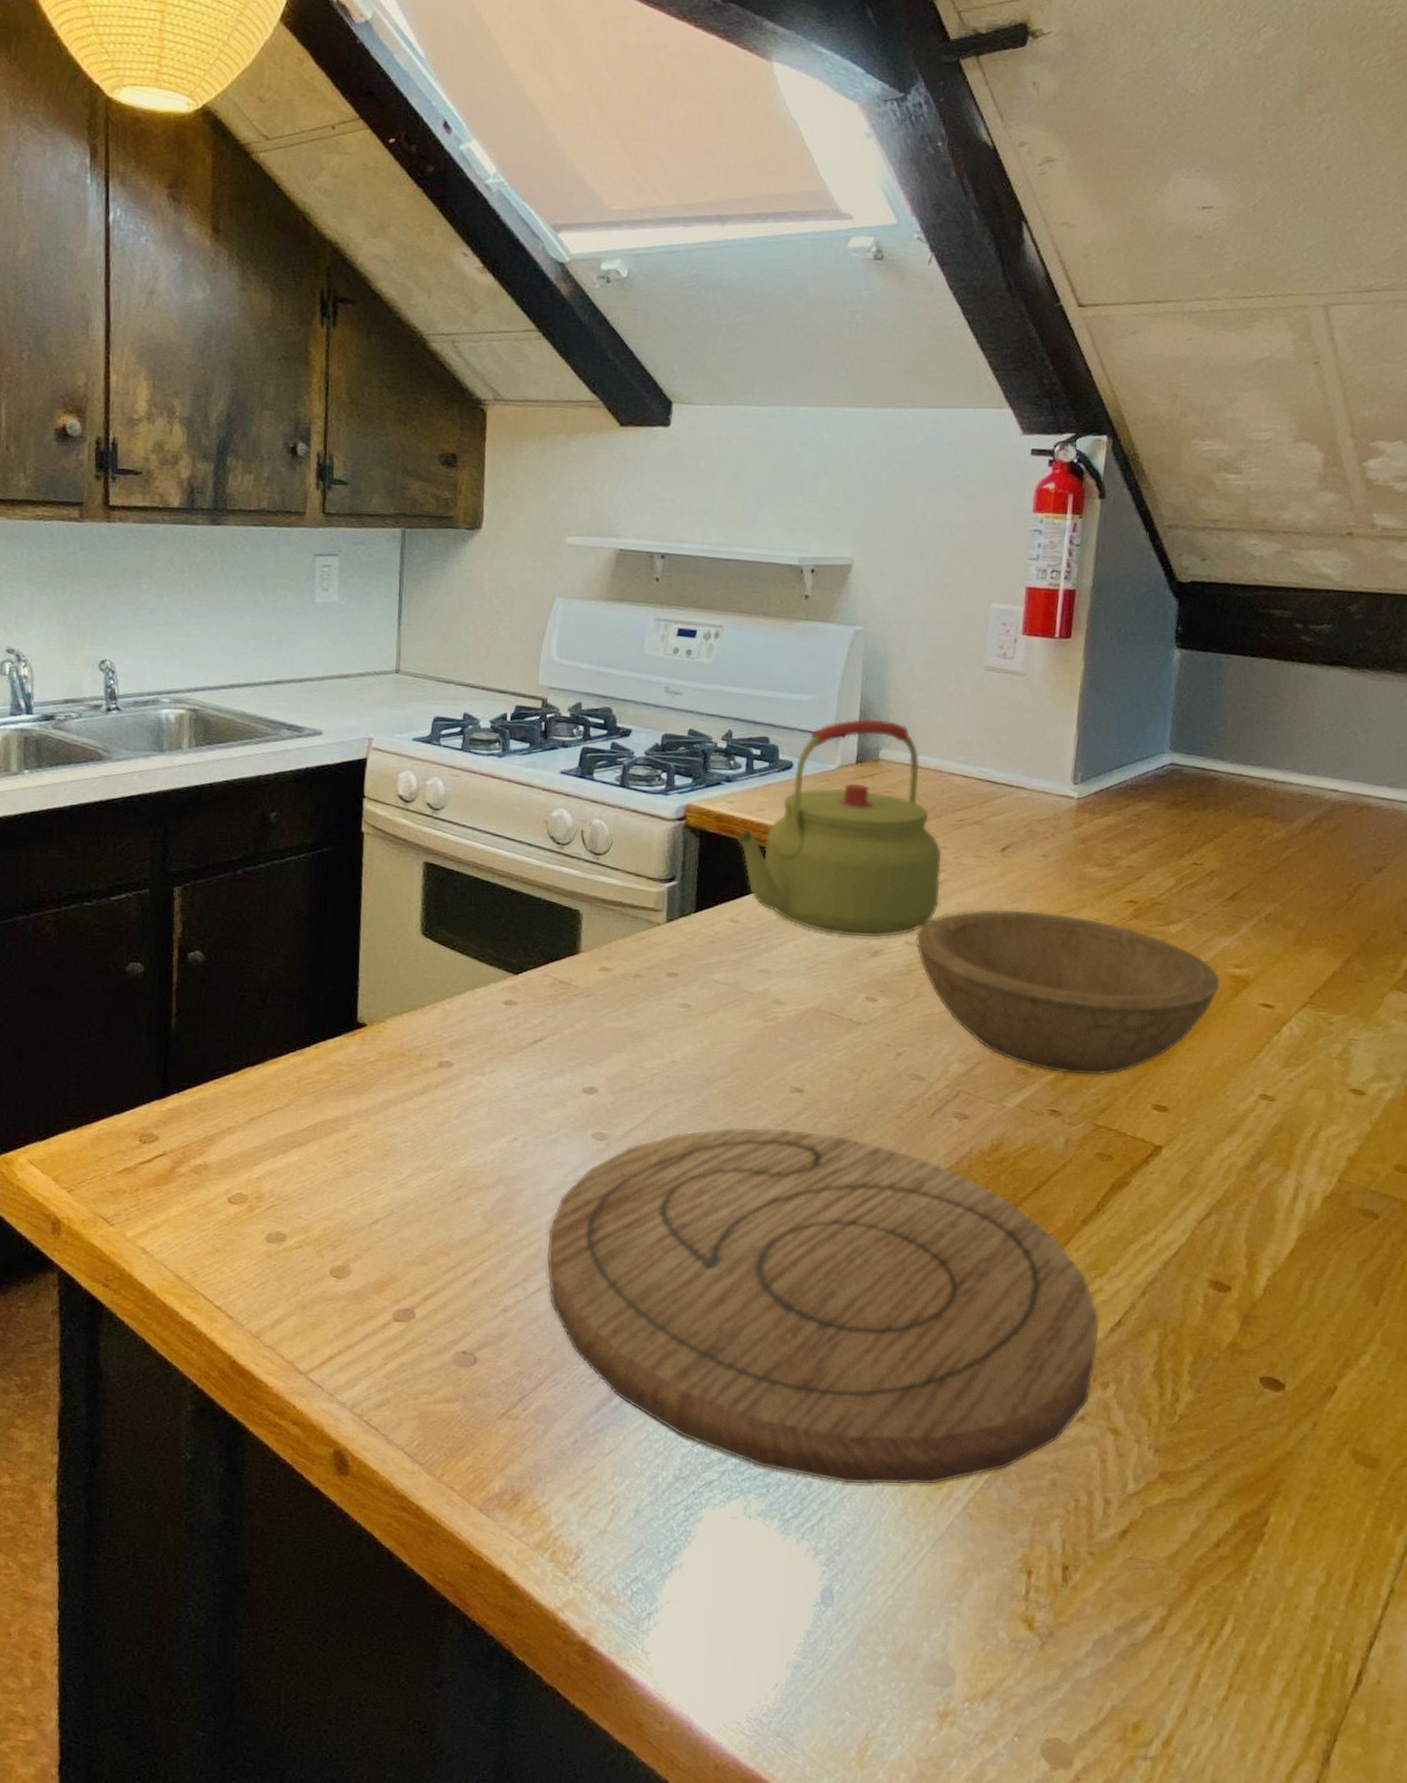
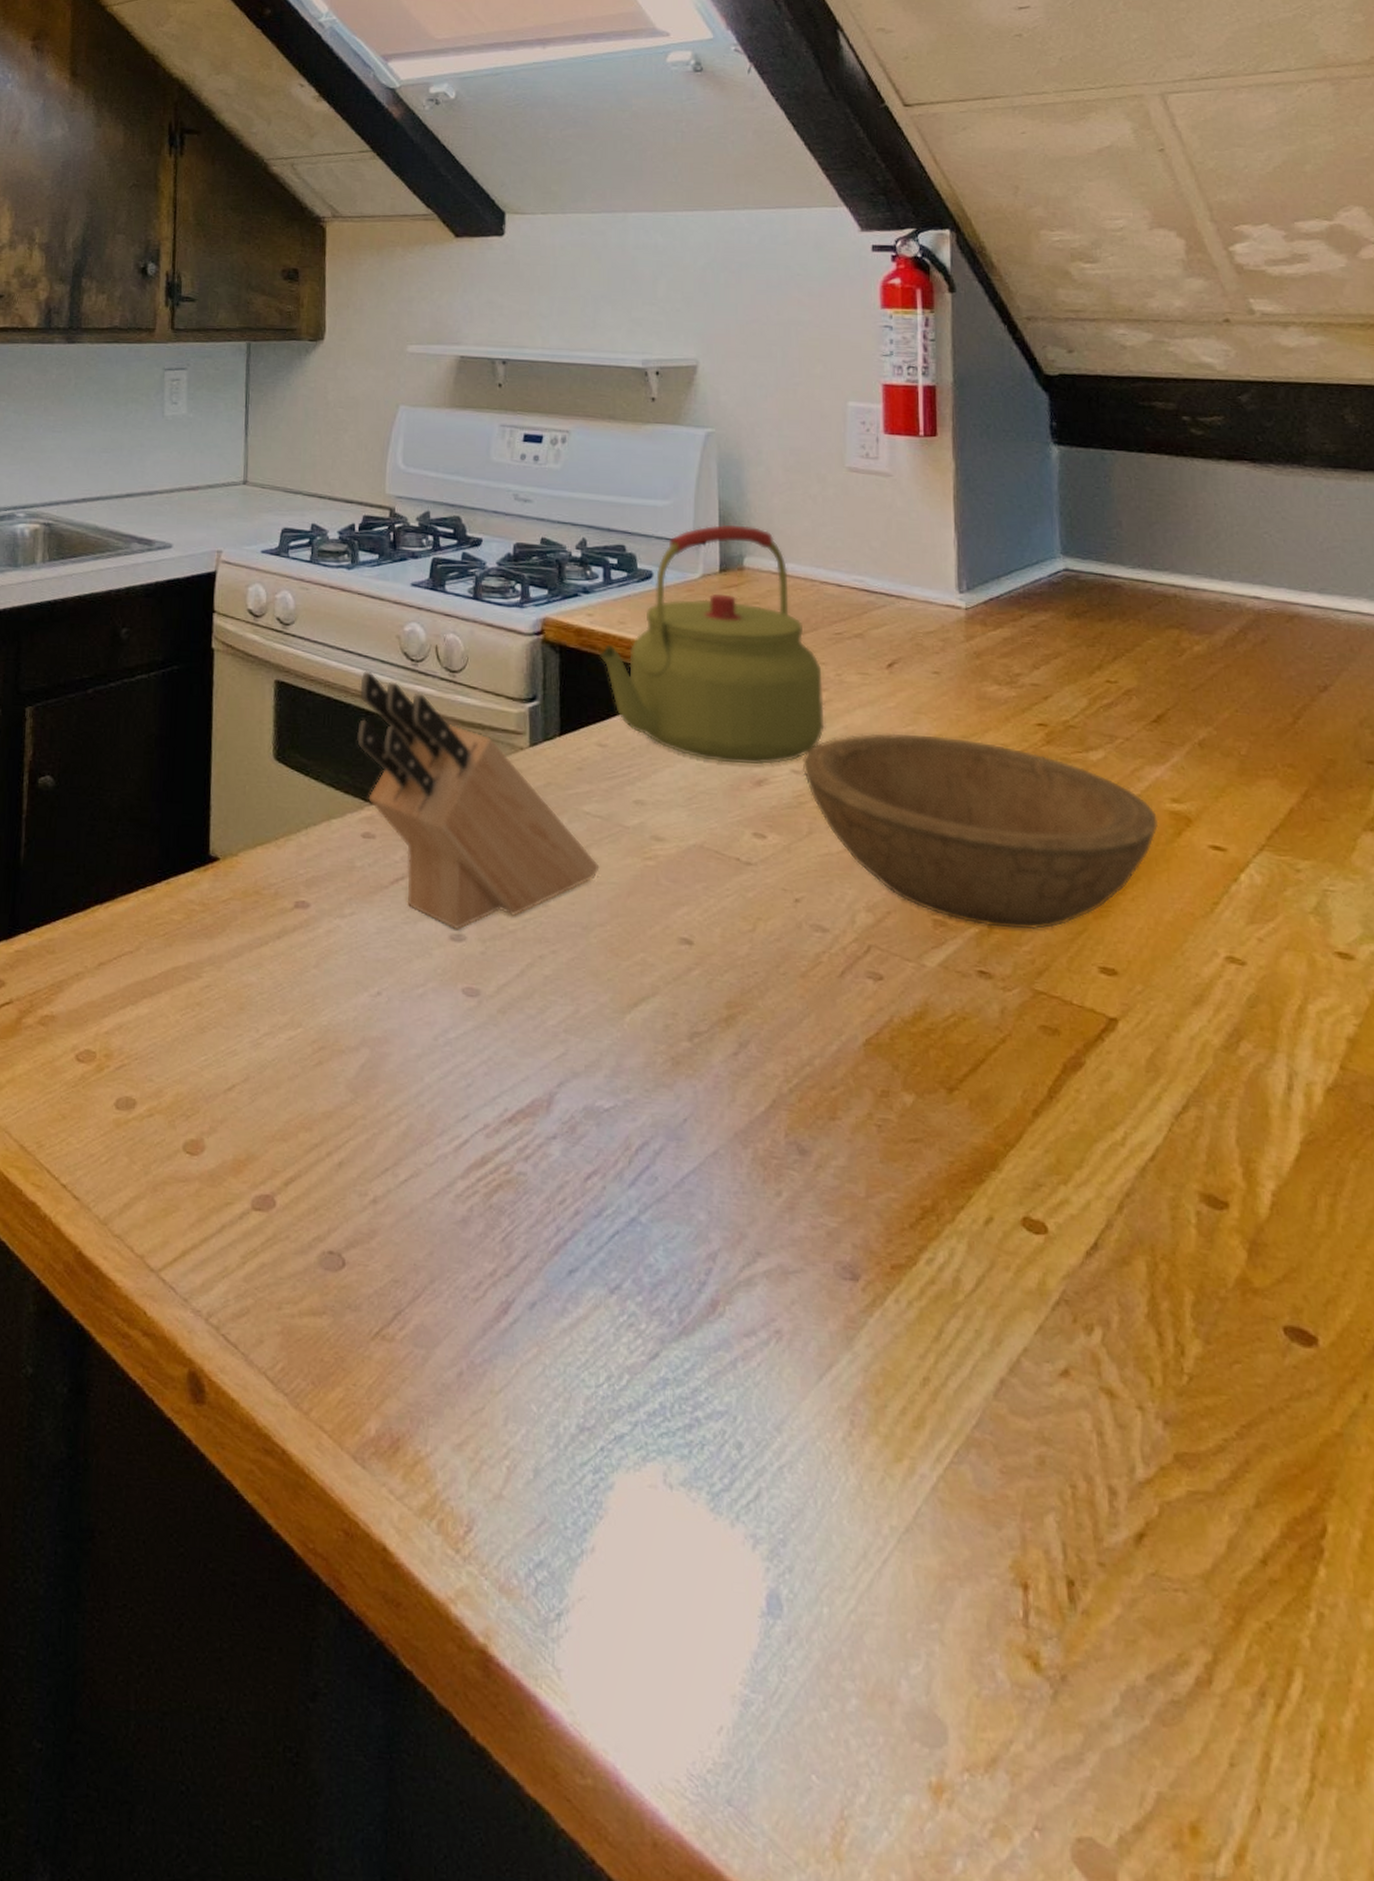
knife block: none [501,853,724,1084] -> present [356,670,600,931]
cutting board: present [547,1127,1099,1485] -> none [418,985,1073,1454]

